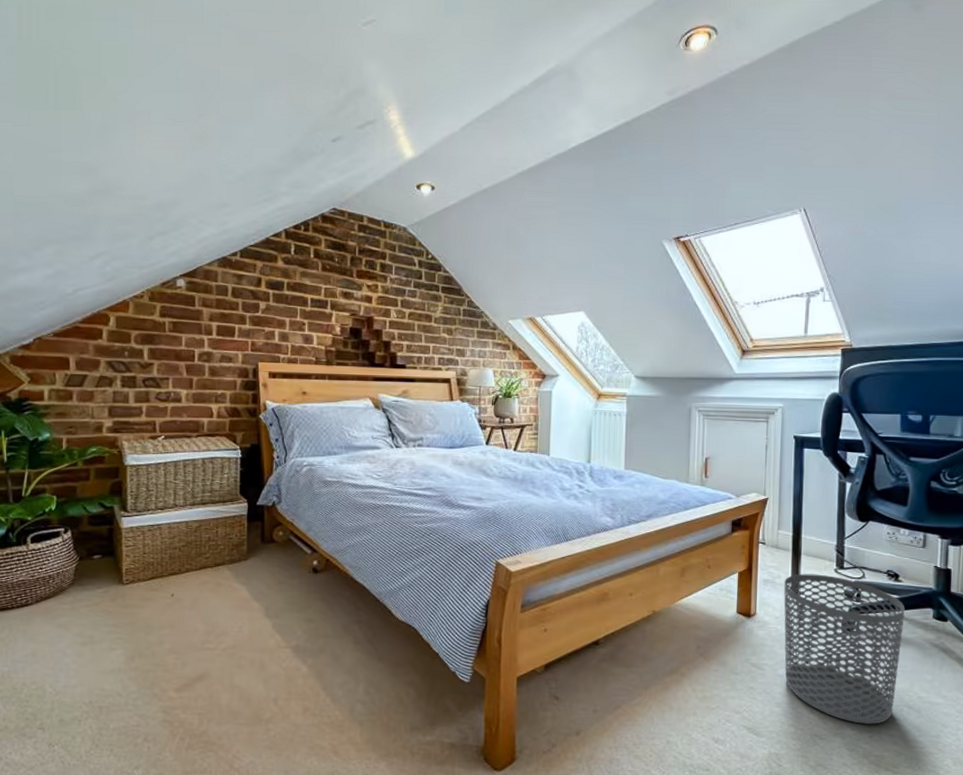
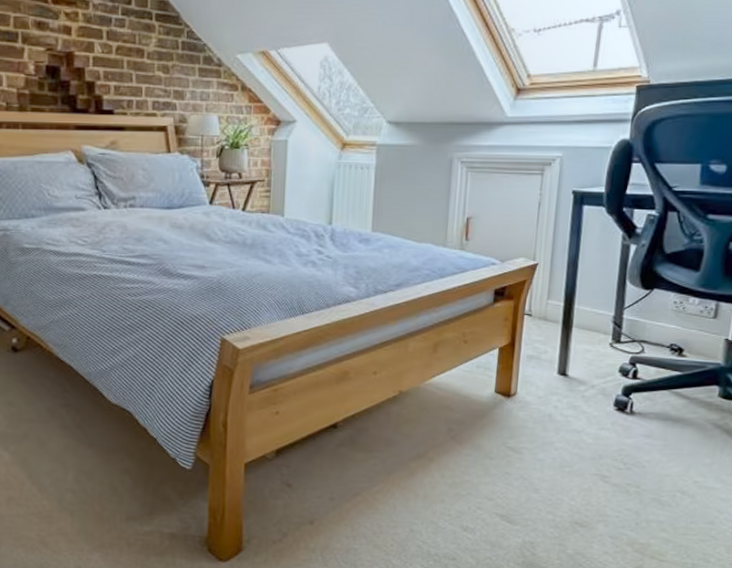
waste bin: present [783,574,905,724] -> none [546,349,687,511]

